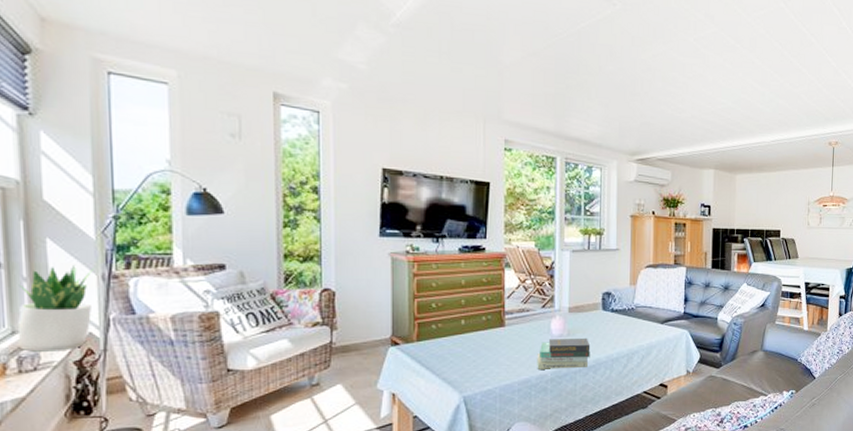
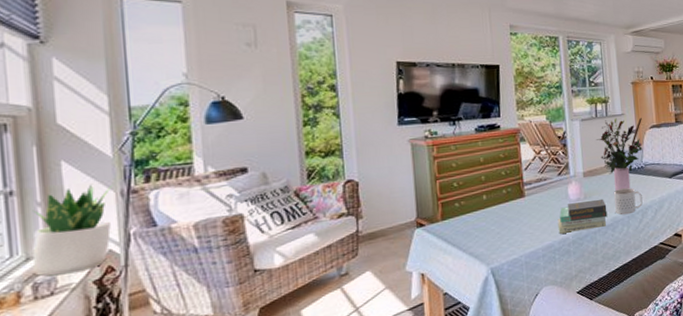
bouquet: none [587,253,638,331] -> present [597,117,643,191]
mug: none [598,329,629,358] -> present [613,188,643,216]

